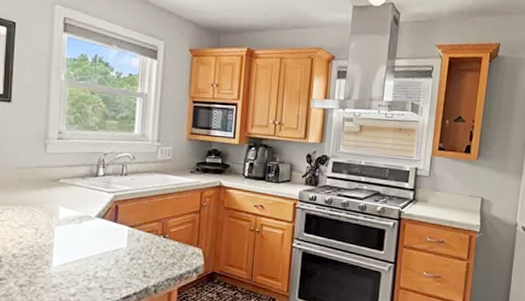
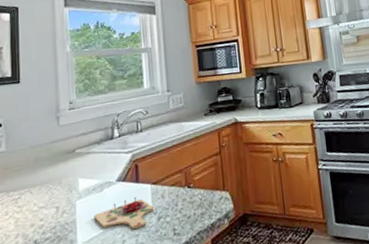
cutting board: none [70,235,128,264] -> present [94,196,154,229]

